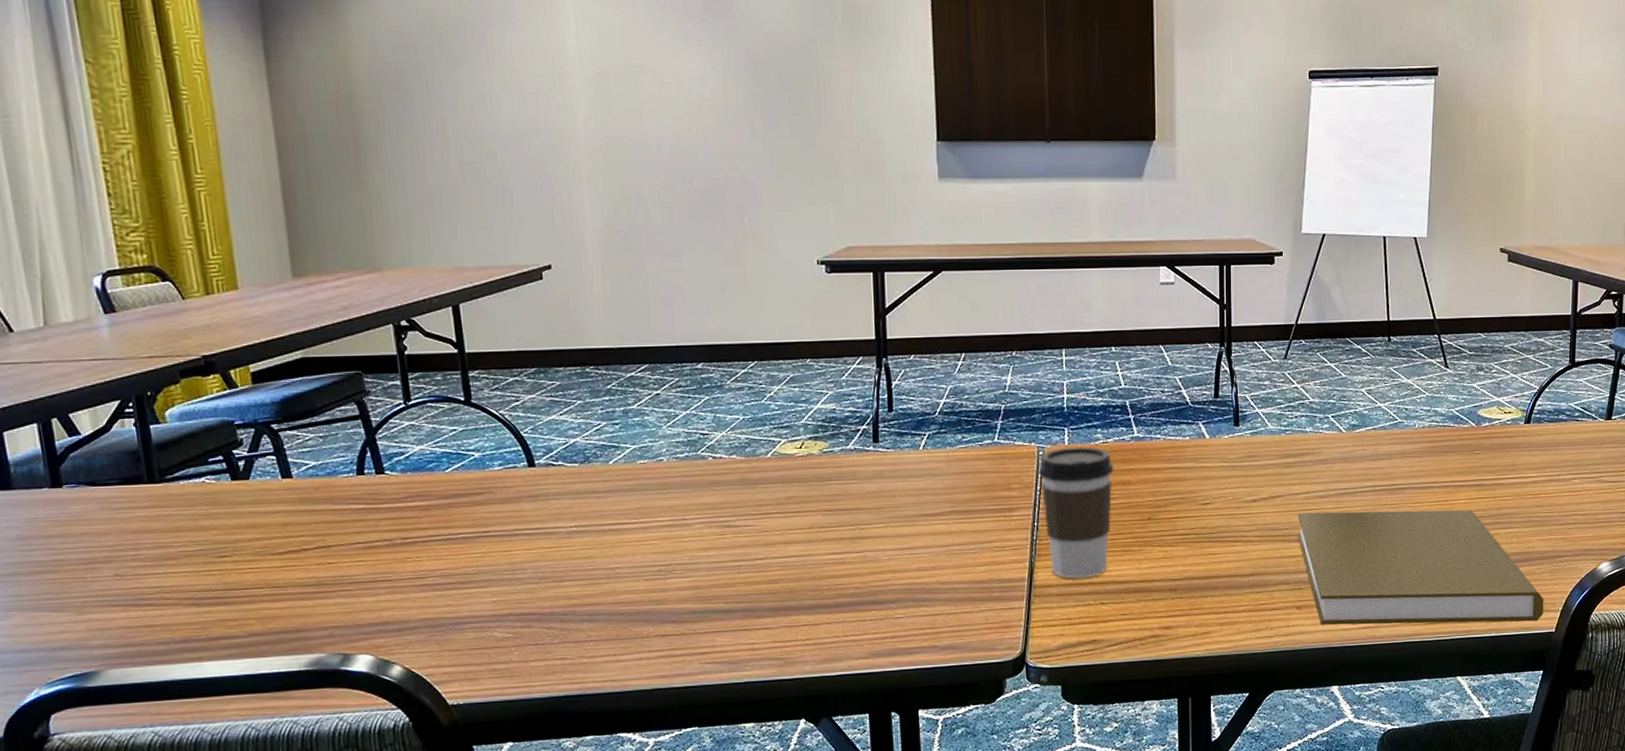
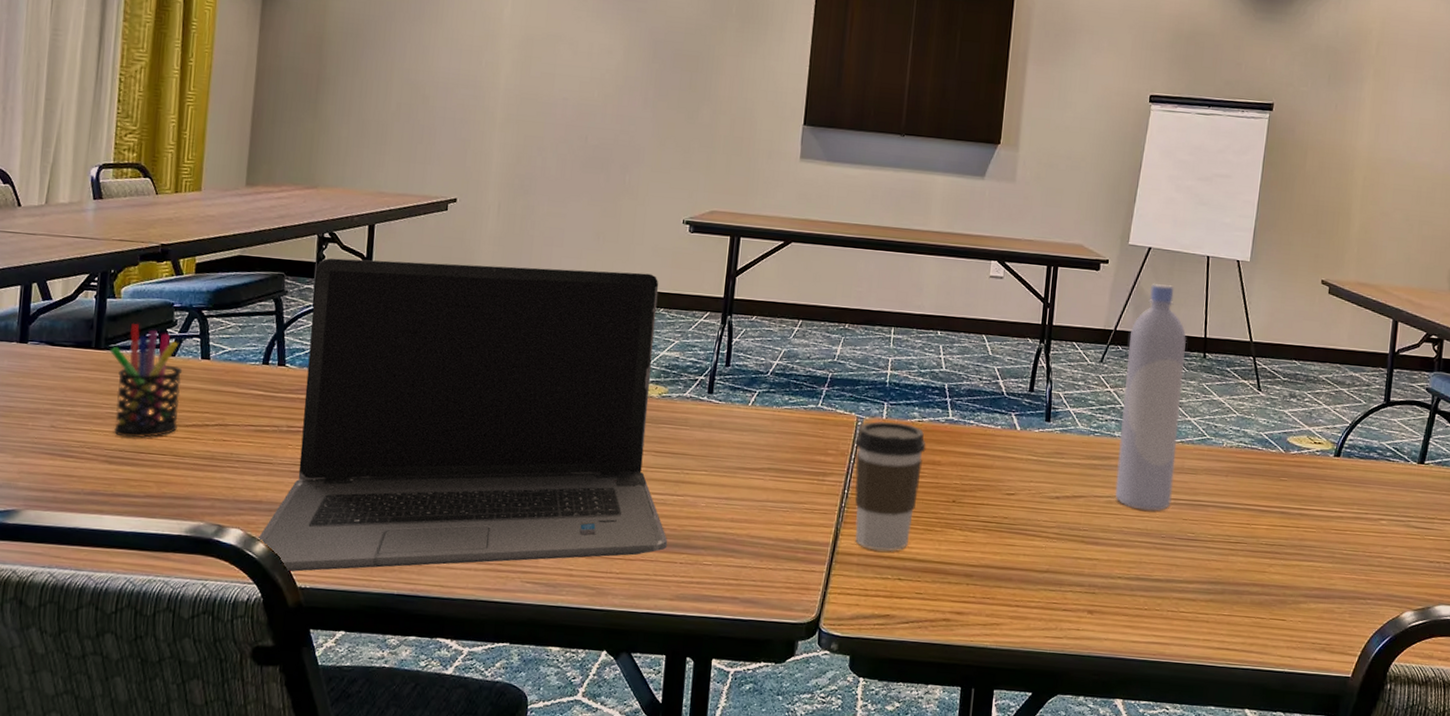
pen holder: none [167,448,270,575] -> present [109,322,183,438]
laptop computer: none [392,323,854,691] -> present [257,258,668,572]
book: present [1297,510,1544,625] -> none [1096,516,1342,663]
bottle: none [1311,270,1370,502] -> present [1115,282,1187,512]

